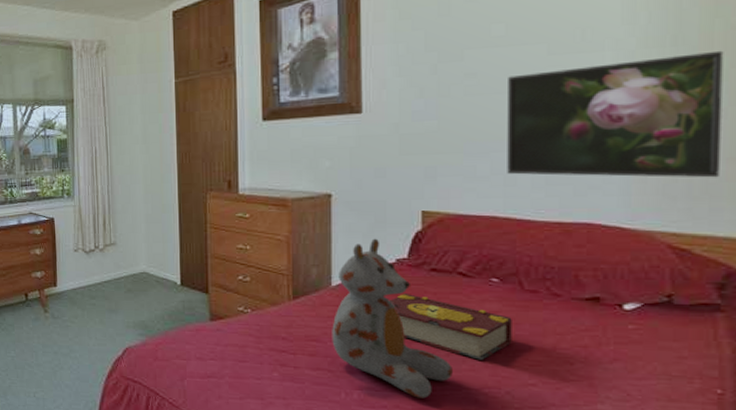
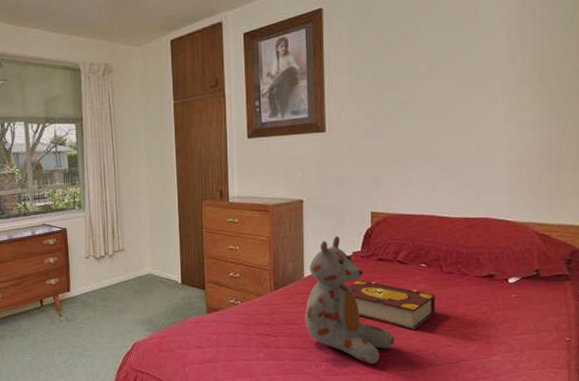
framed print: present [507,50,724,178] -> none [431,86,569,182]

